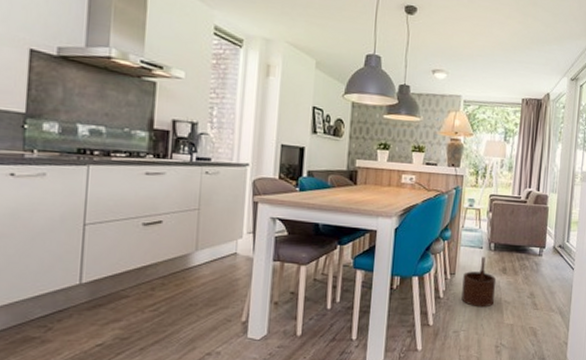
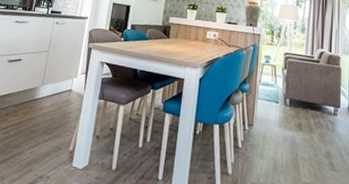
wooden bucket: present [461,257,497,308] -> none [259,111,293,163]

